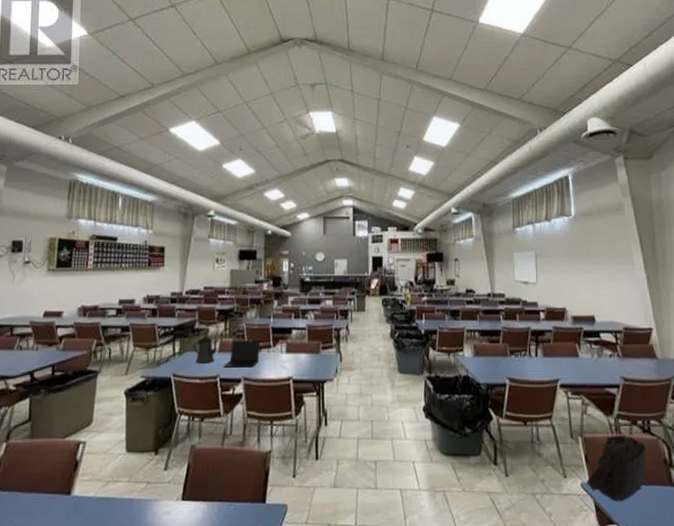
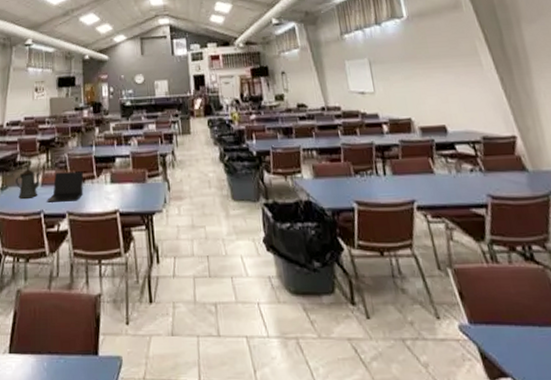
shoulder bag: present [586,435,646,501] -> none [465,264,536,348]

